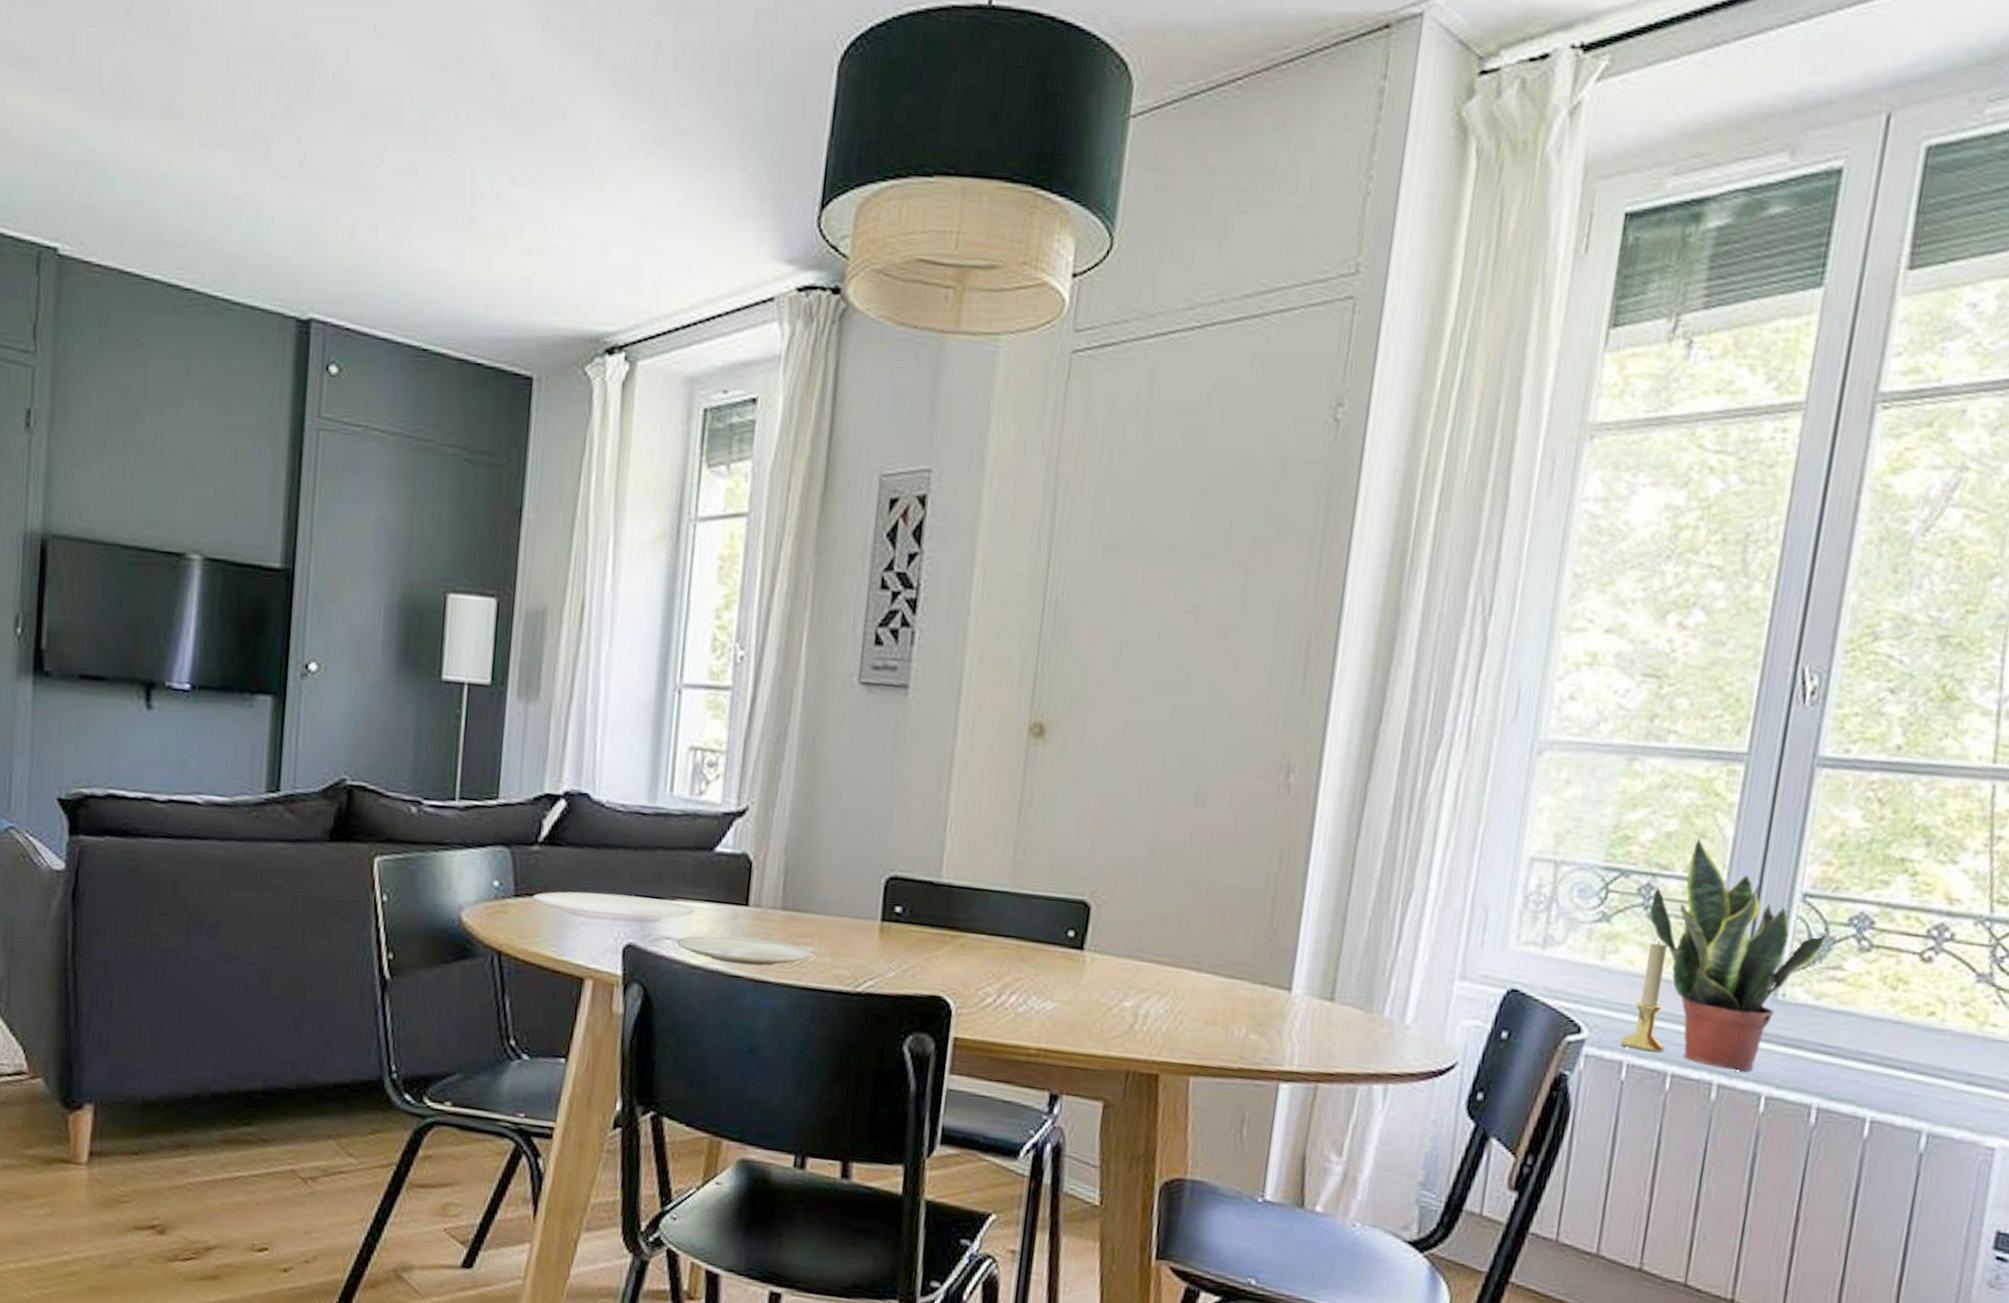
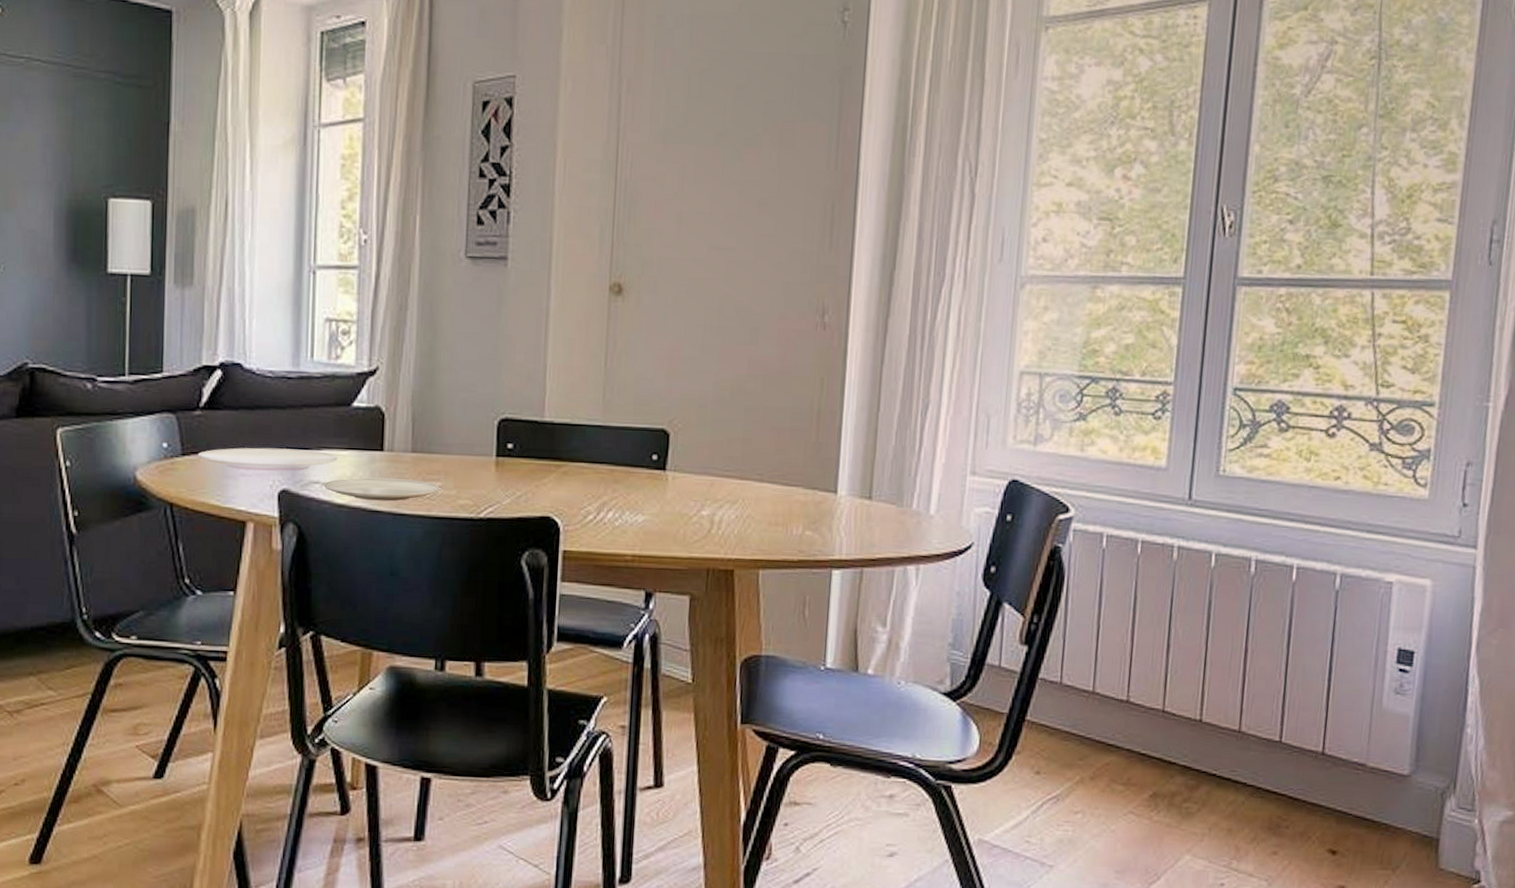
candle holder: present [1620,940,1667,1053] -> none [1100,433,1135,524]
potted plant: present [1649,837,1828,1072] -> none [1116,347,1254,535]

